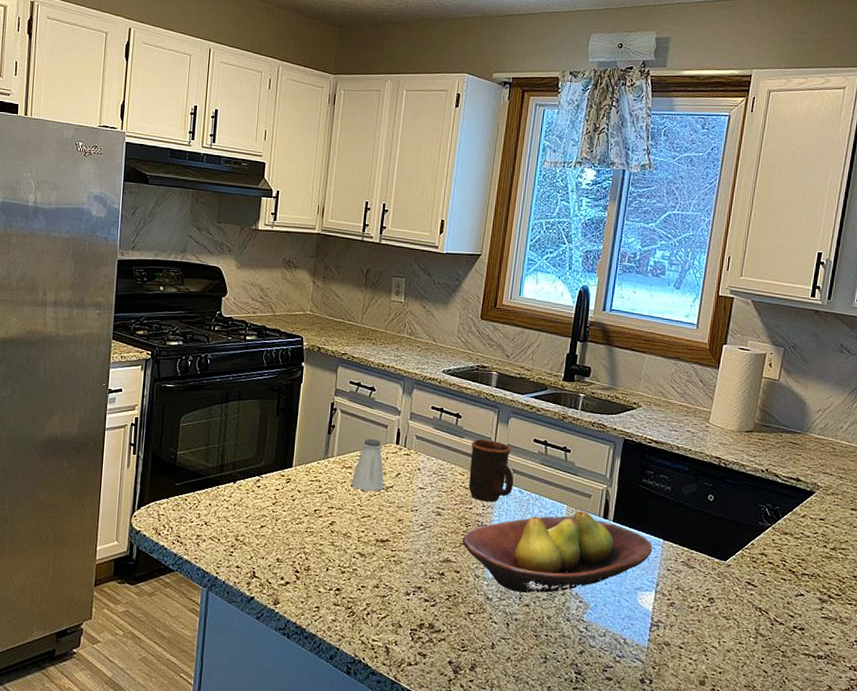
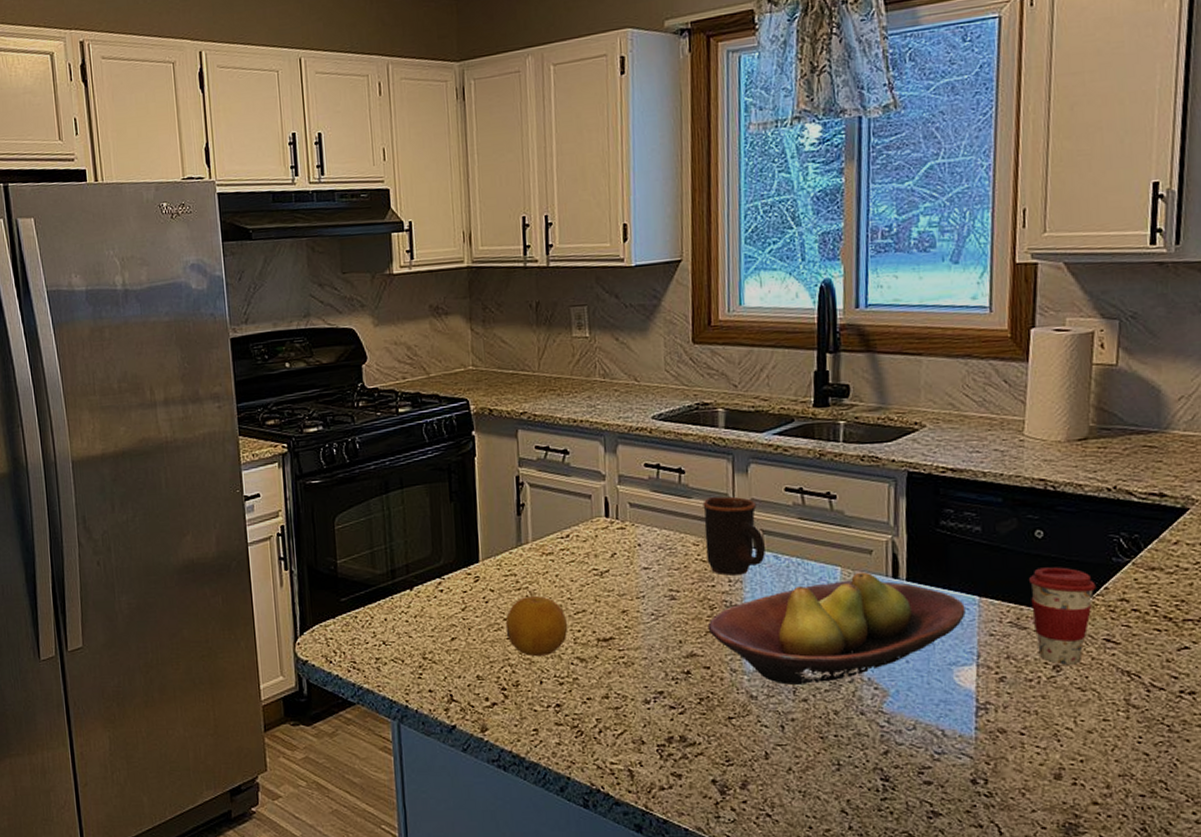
fruit: none [305,499,355,549] -> present [505,596,568,657]
saltshaker: present [351,439,384,492] -> none [555,514,598,580]
coffee cup: none [699,523,746,599] -> present [1028,567,1096,665]

